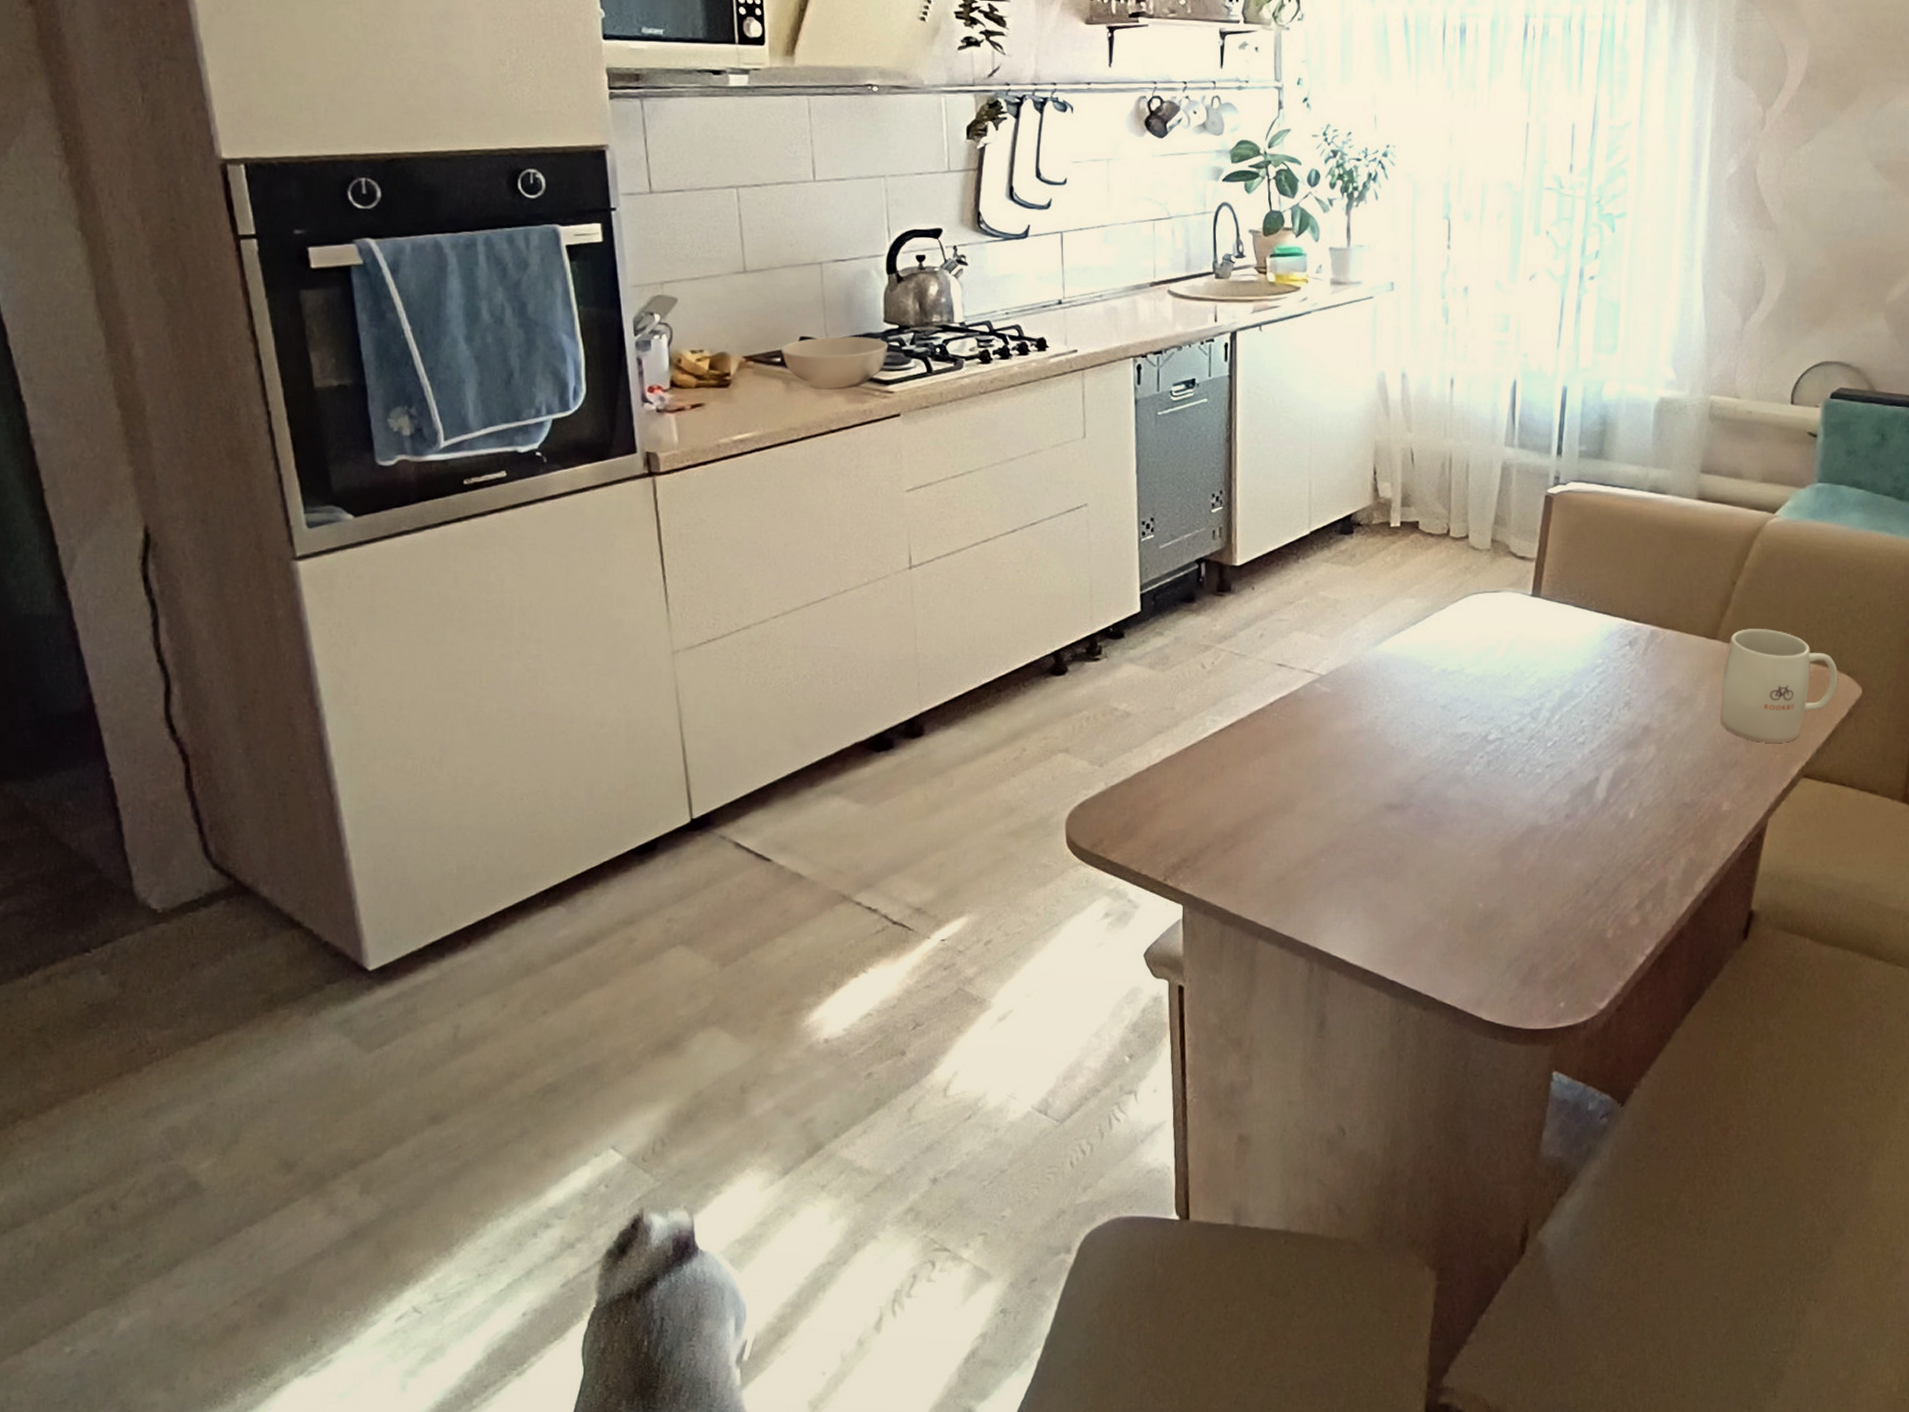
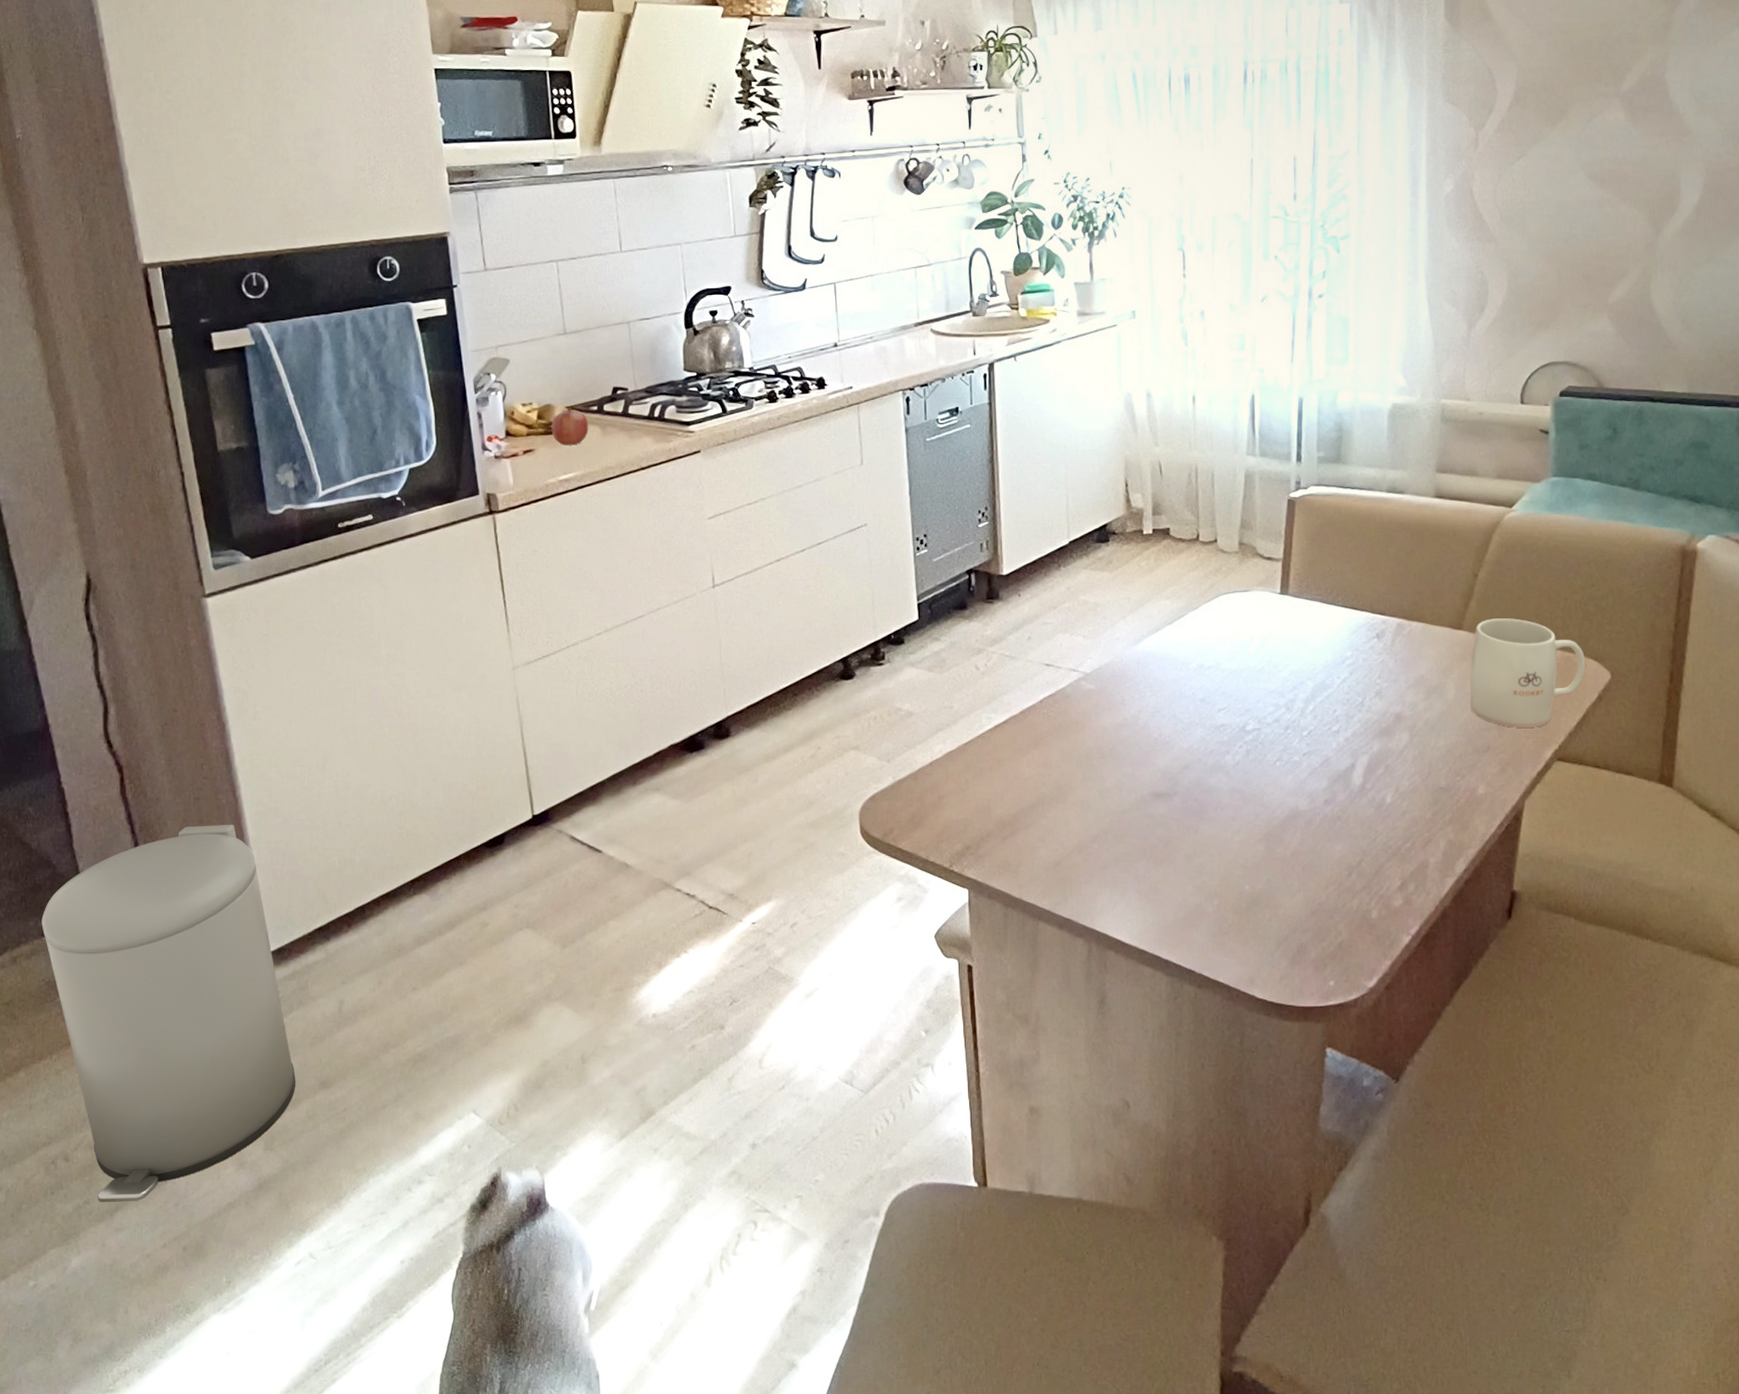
pedal bin: none [83,824,400,1255] -> present [41,824,296,1202]
fruit: none [725,357,770,401] -> present [551,407,589,446]
bowl: present [781,336,889,390] -> none [597,384,689,432]

